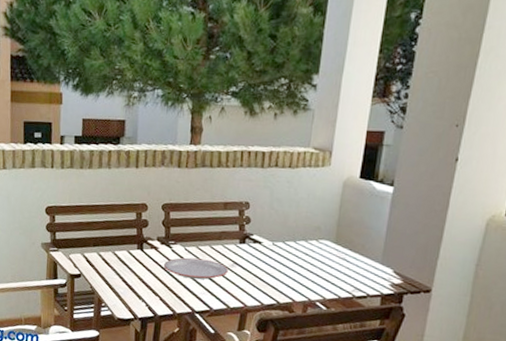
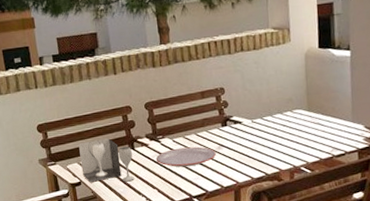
wine glass: none [84,233,141,284] -> present [79,138,134,182]

